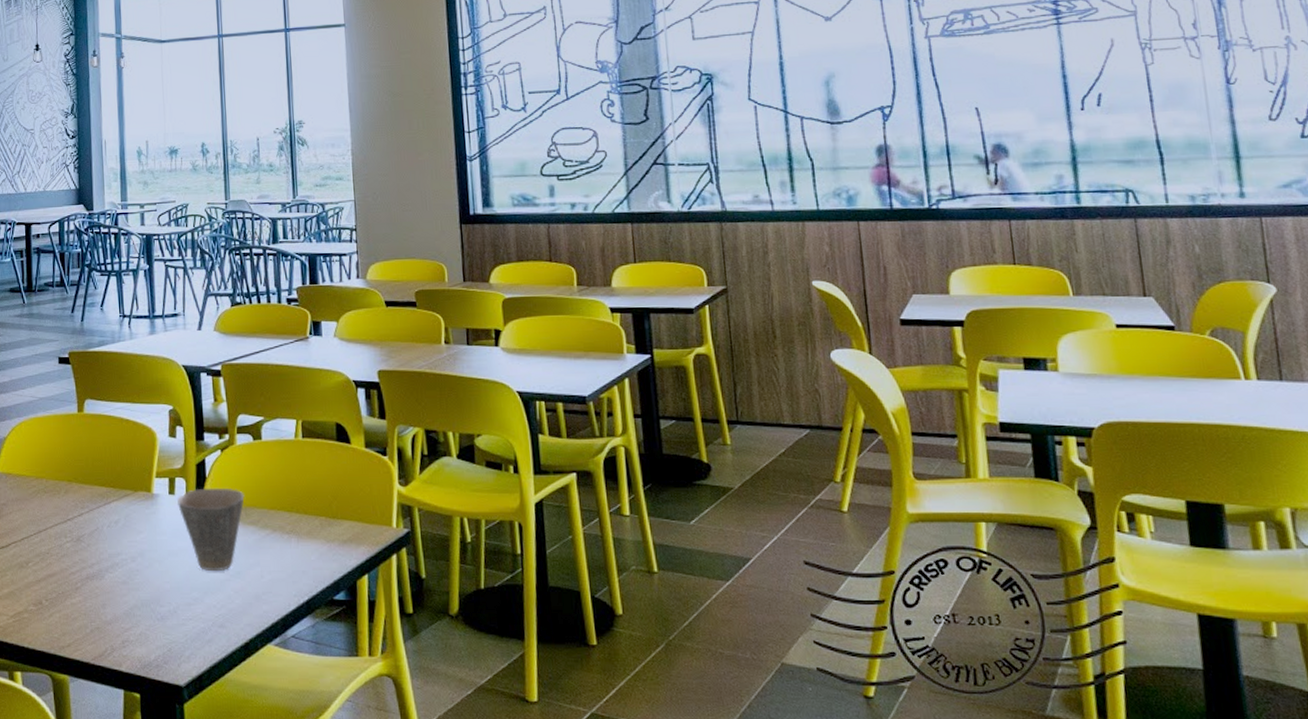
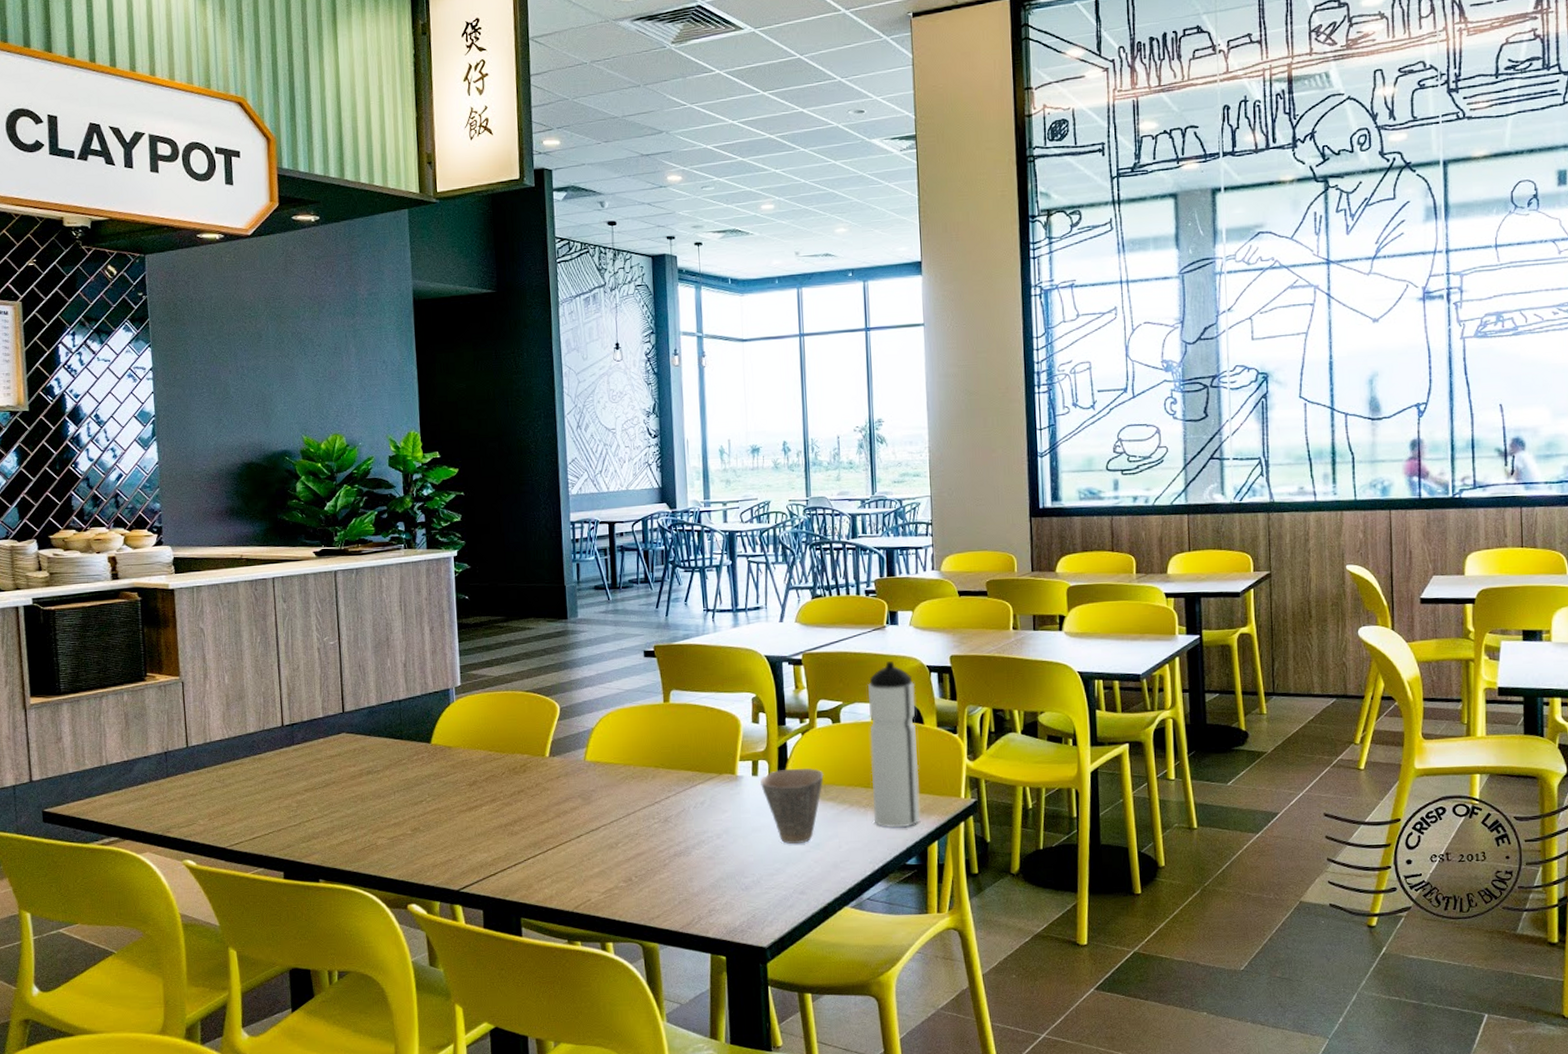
water bottle: none [291,375,349,558] -> present [868,661,921,828]

